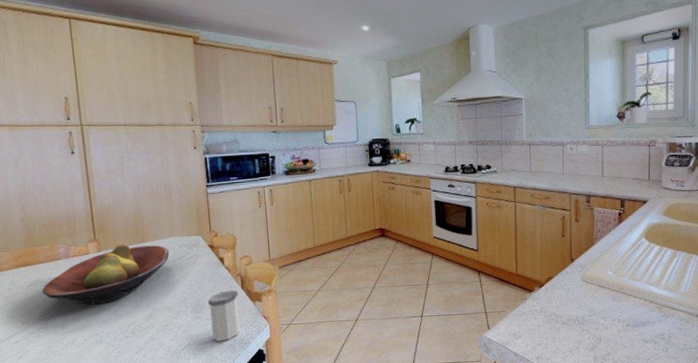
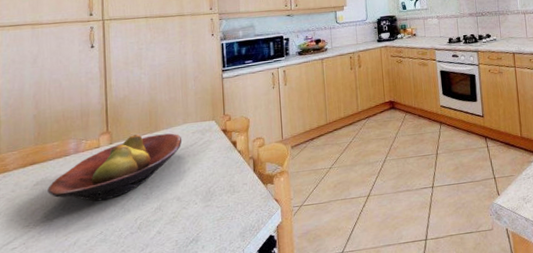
salt shaker: present [208,290,241,342] -> none [219,174,252,231]

